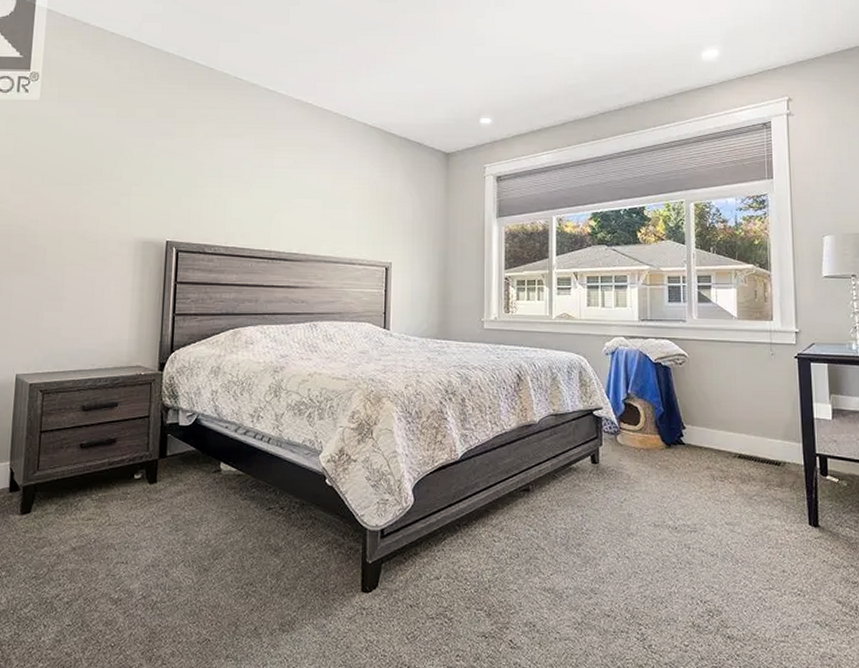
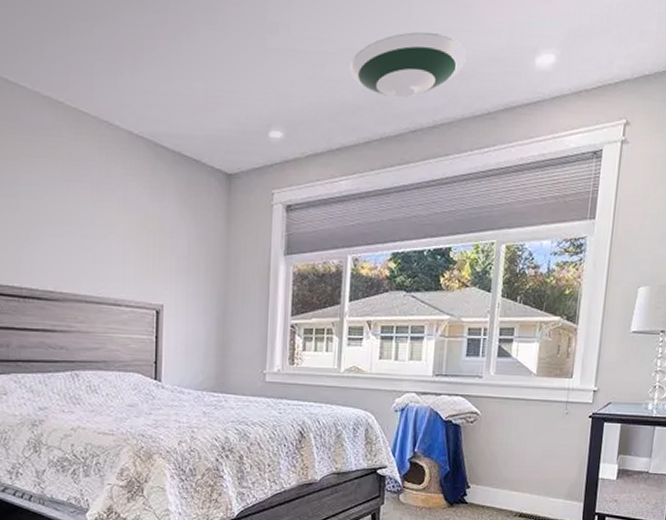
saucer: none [545,38,642,89] -> present [350,32,466,98]

